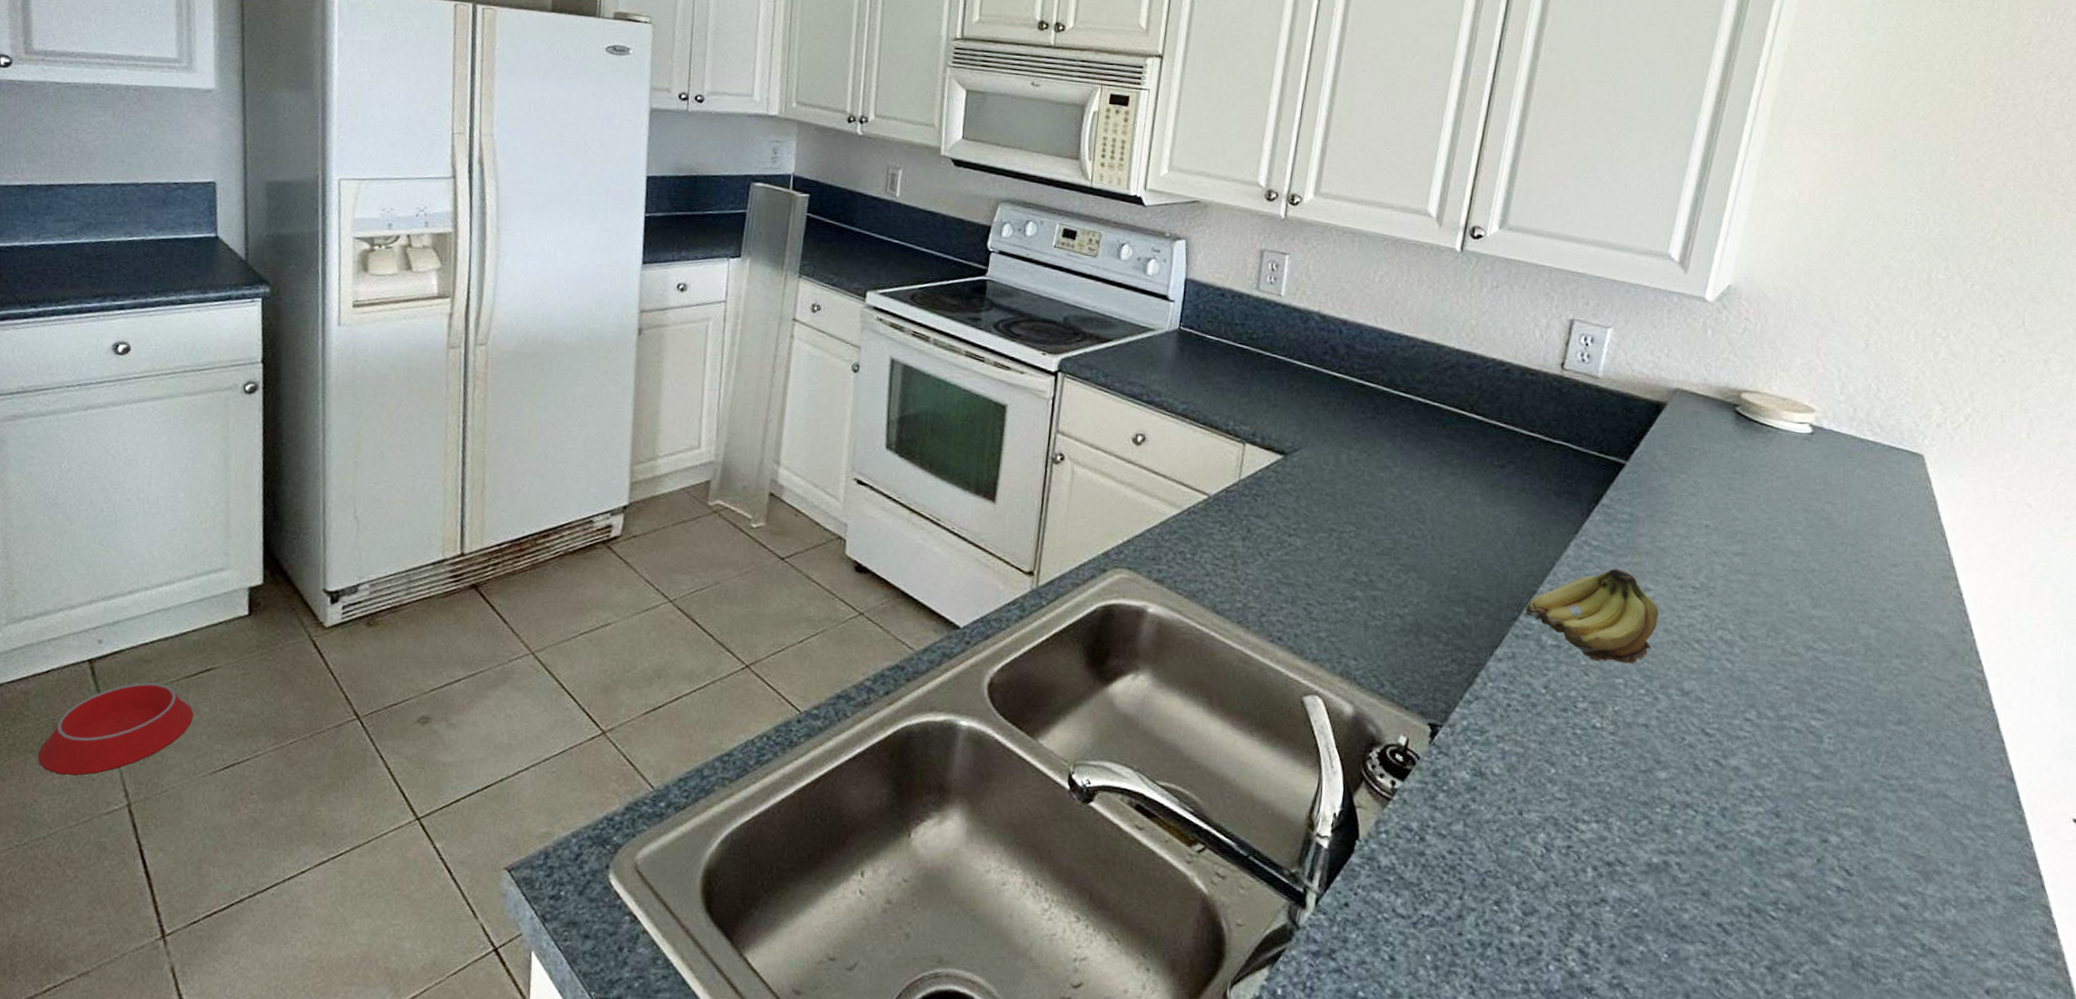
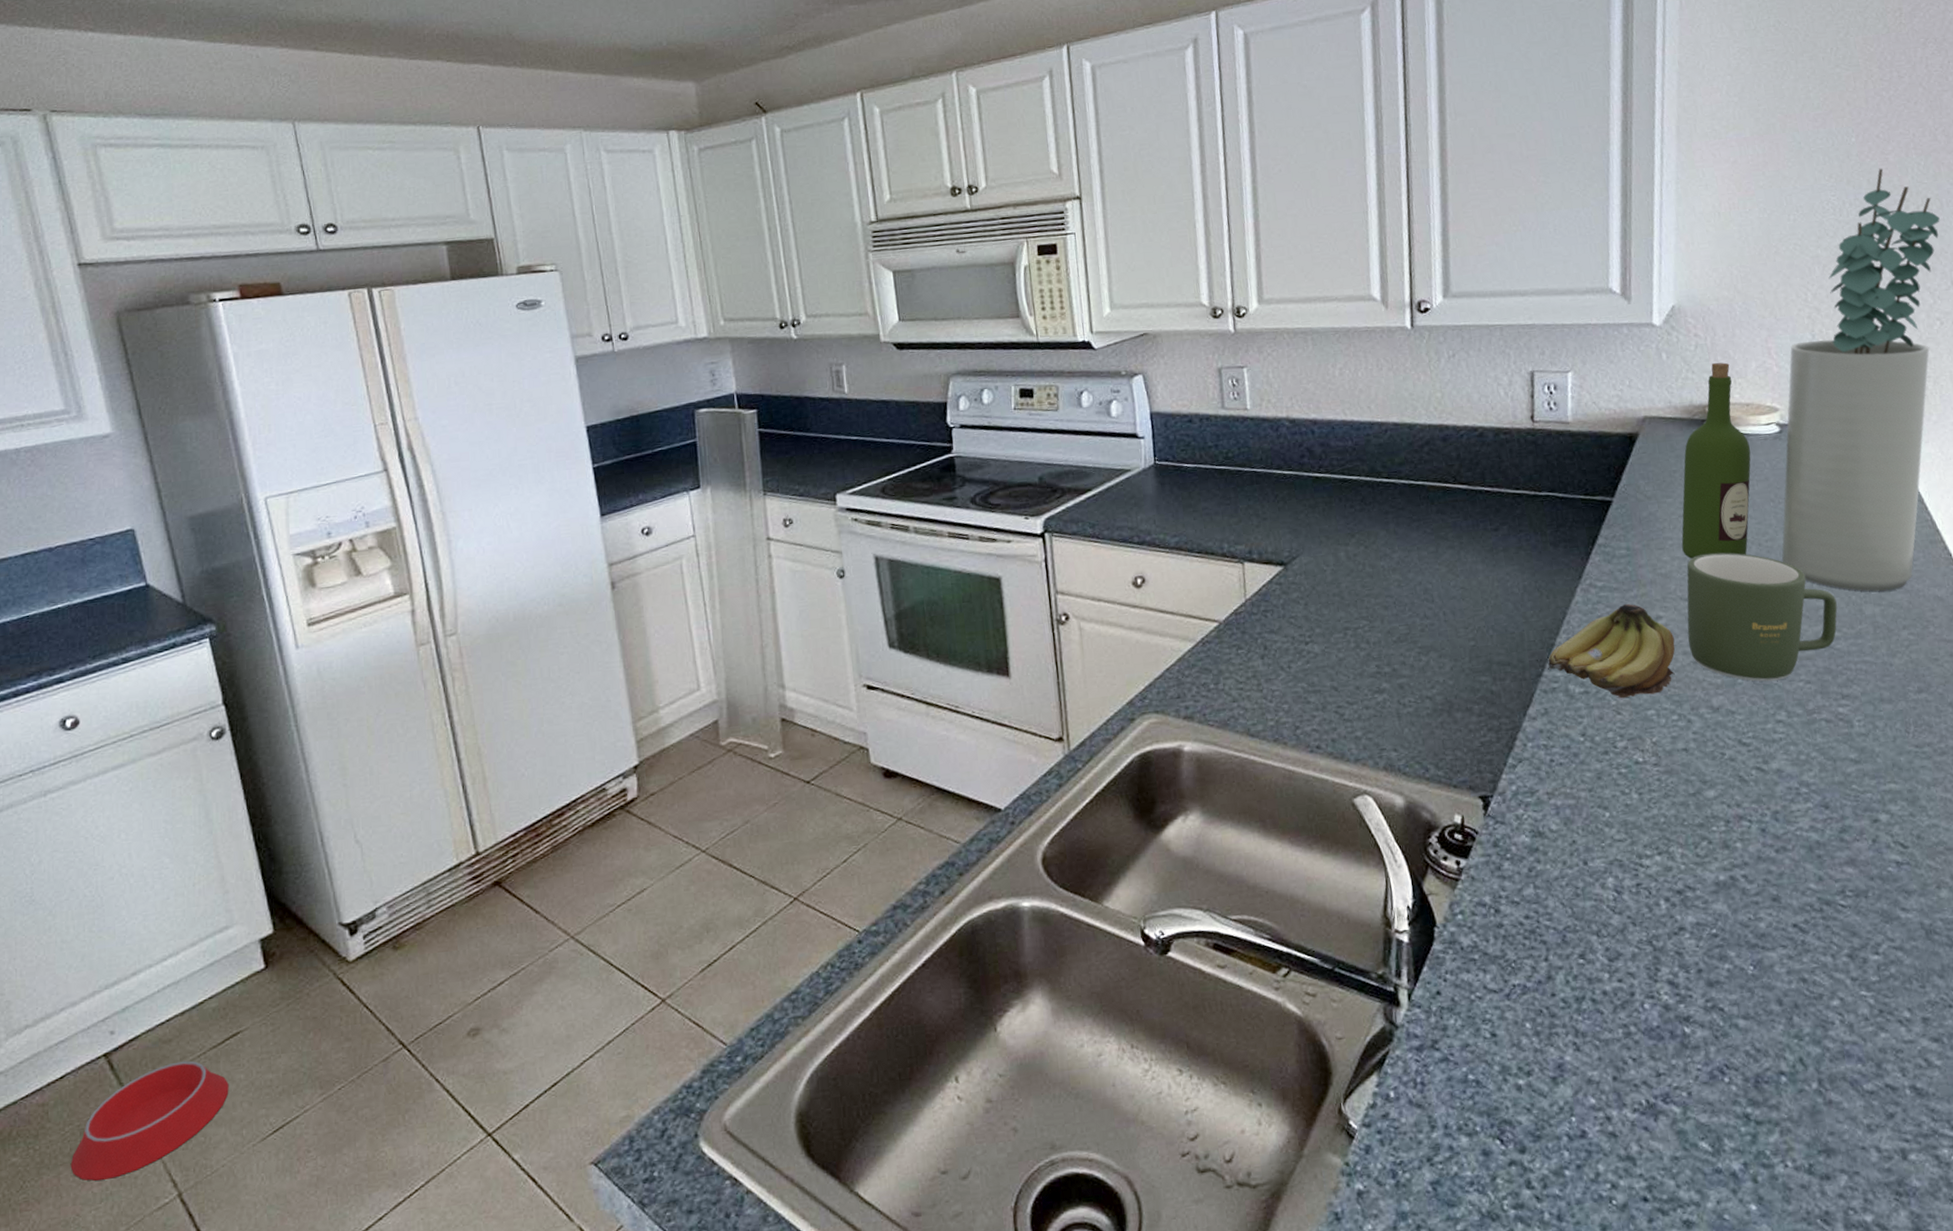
mug: none [1672,537,1833,679] -> present [1686,552,1838,682]
wine bottle: none [1686,350,1778,548] -> present [1681,362,1751,559]
vase: none [1785,193,2025,616] -> present [1781,169,1940,591]

